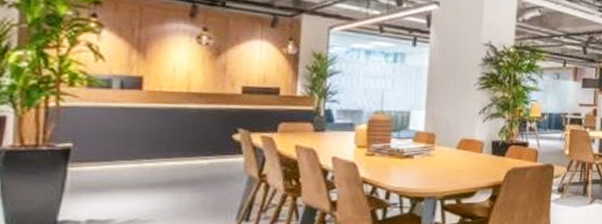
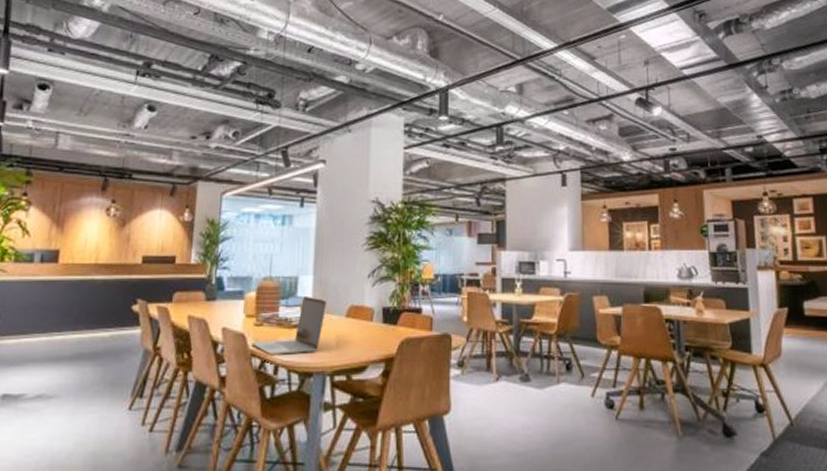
laptop: none [362,130,439,183] -> present [251,297,328,356]

